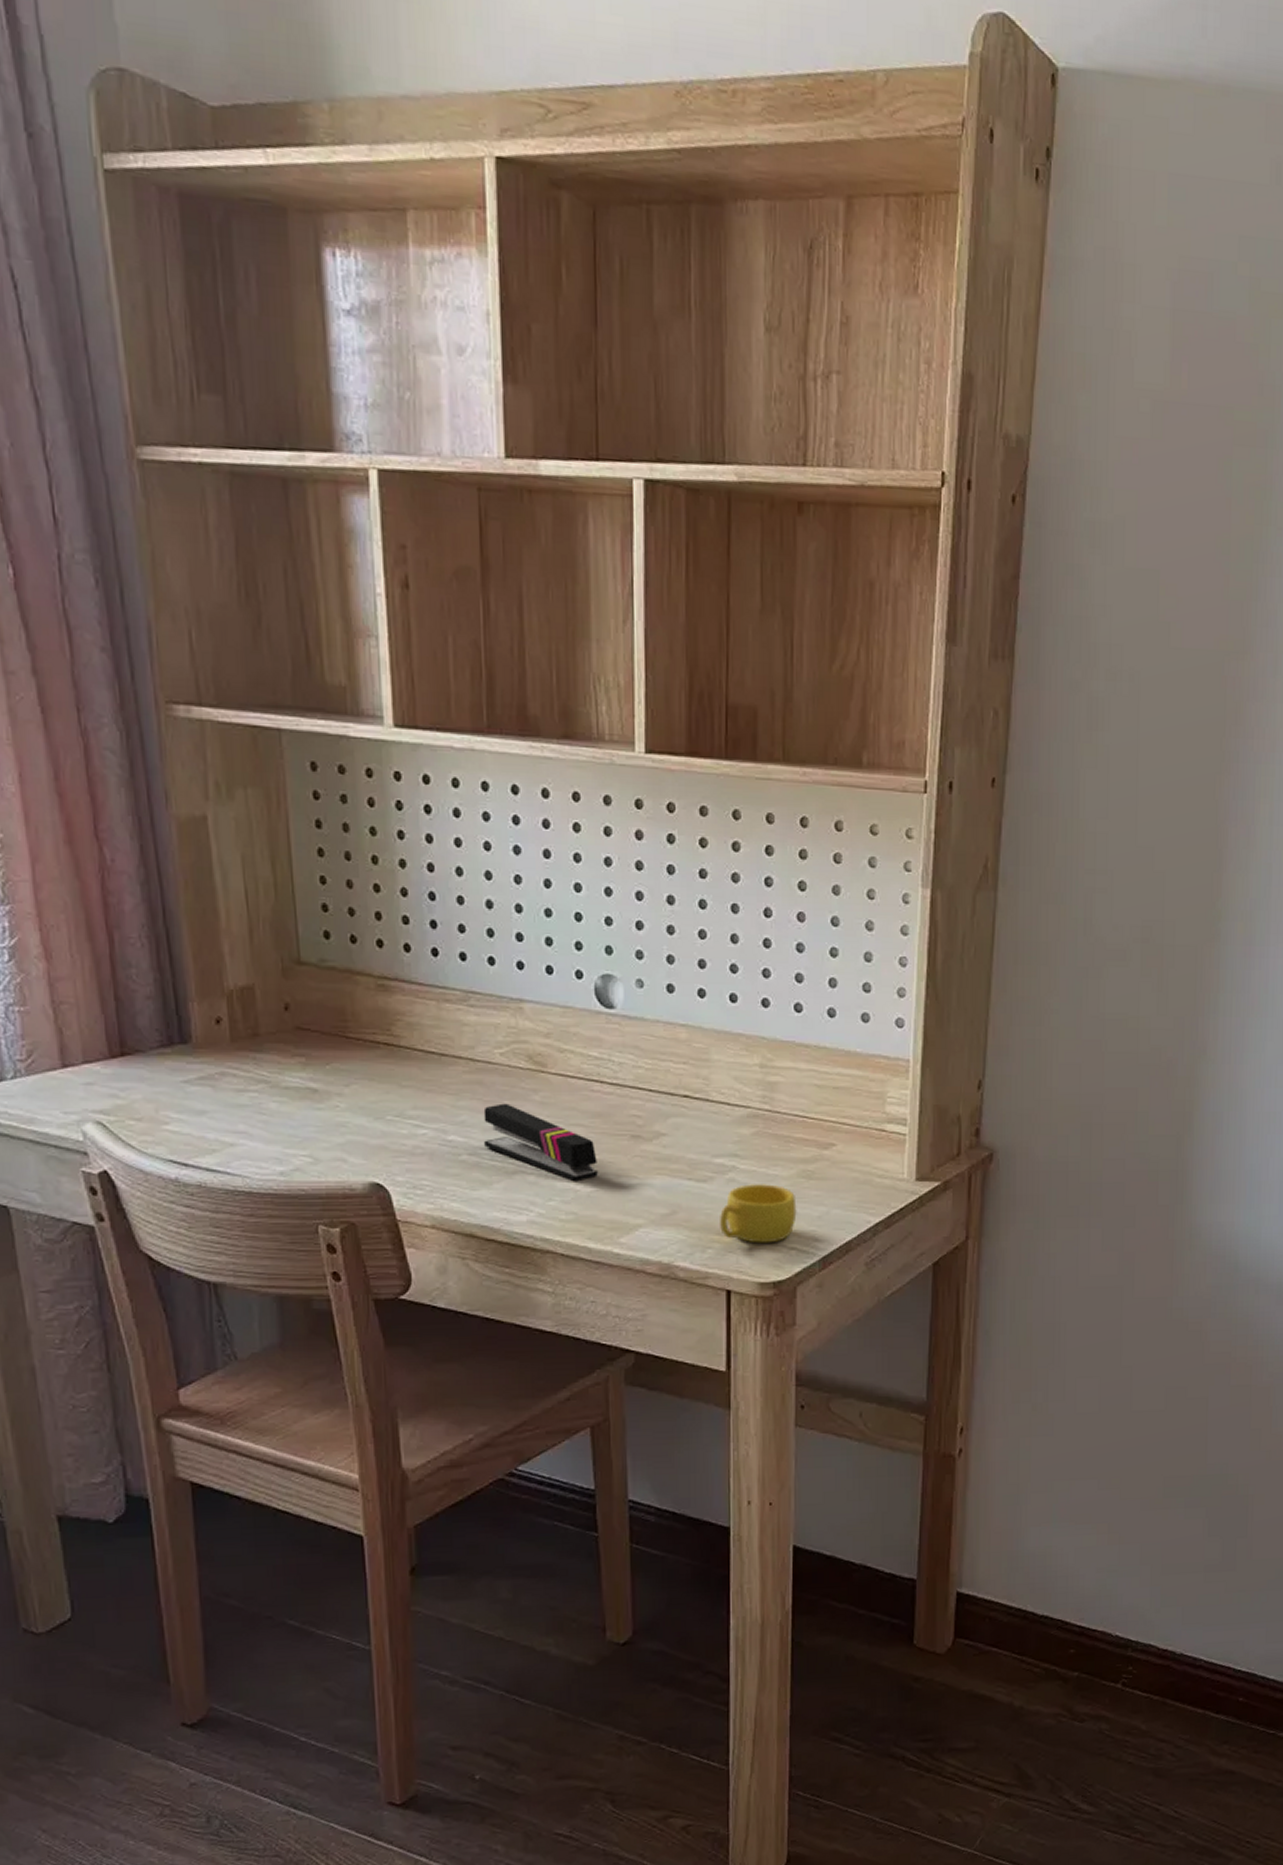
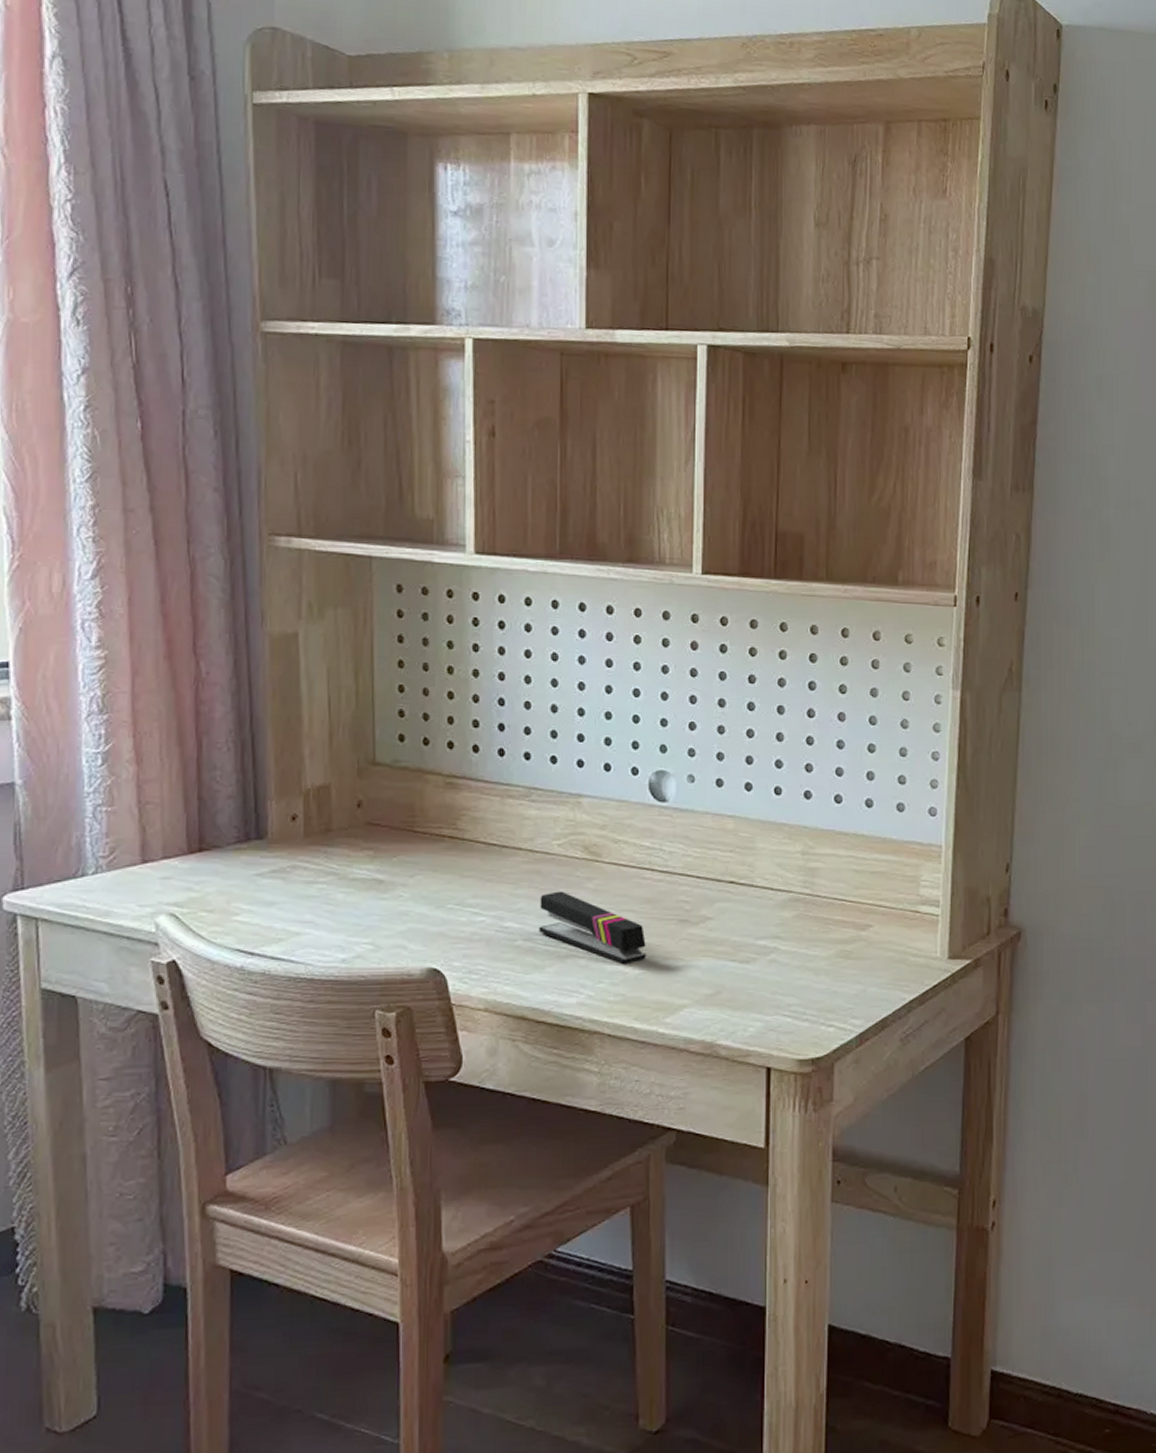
cup: present [720,1184,797,1243] -> none [762,964,835,1022]

